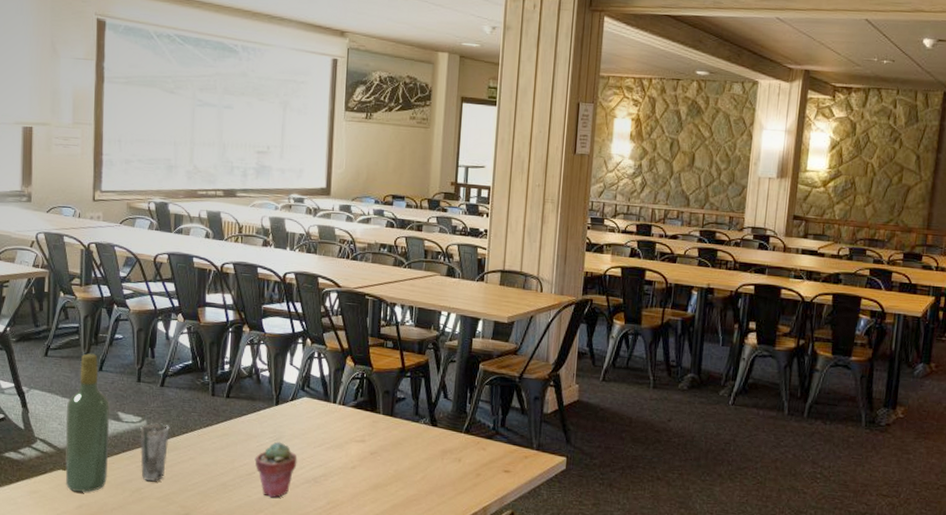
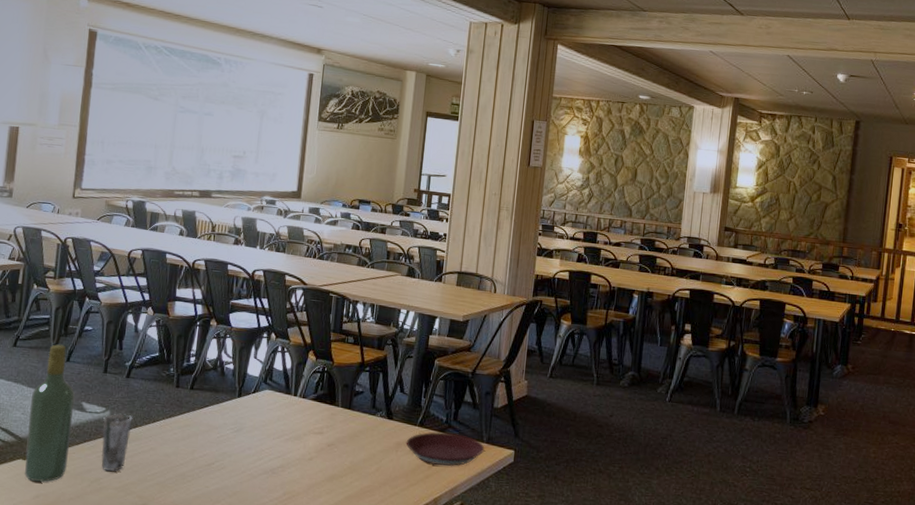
potted succulent: present [255,441,298,498] -> none [214,433,257,489]
plate: none [451,439,535,475] -> present [406,432,485,467]

